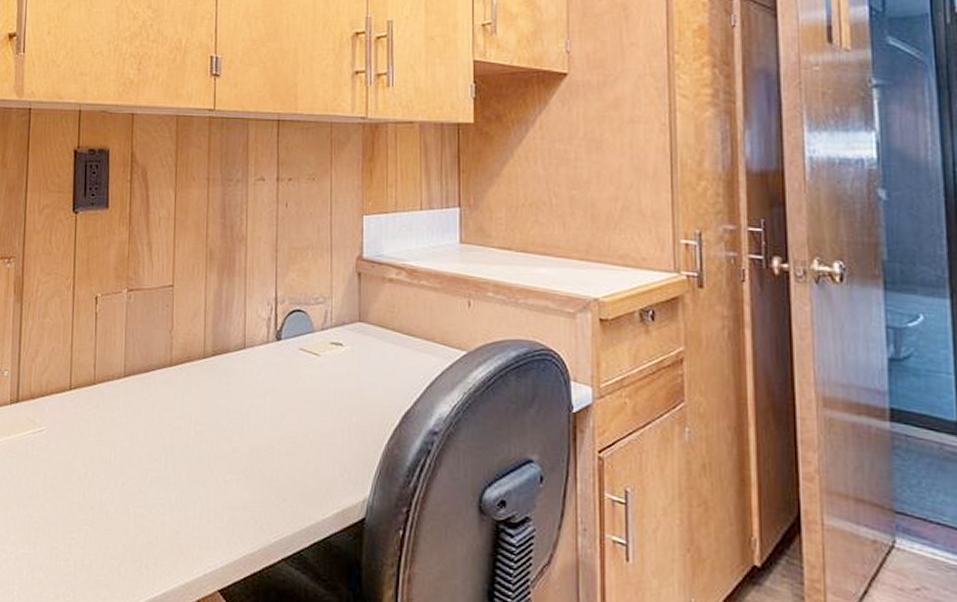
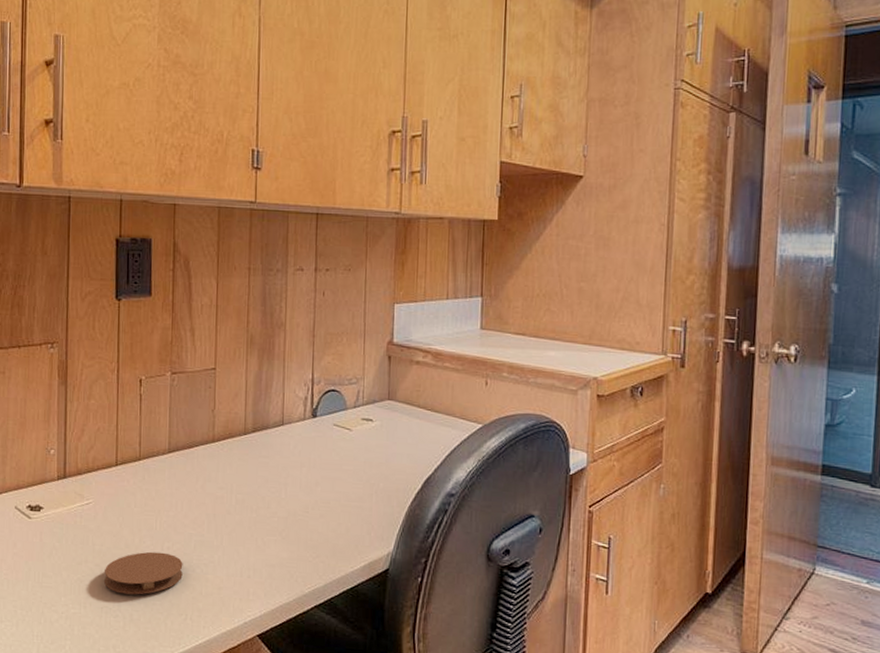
coaster: none [55,487,138,537] -> present [104,551,183,595]

